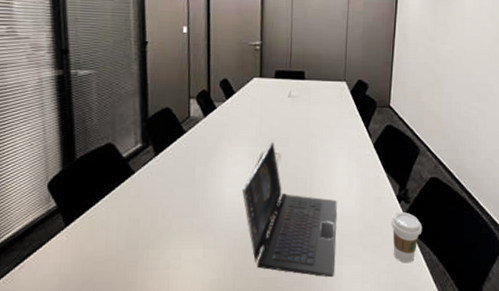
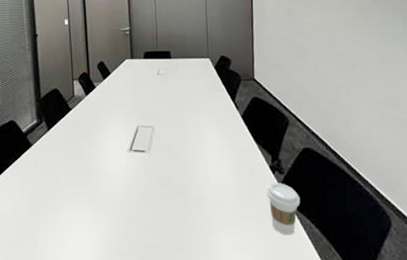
laptop: present [241,141,337,277] -> none [122,115,214,245]

